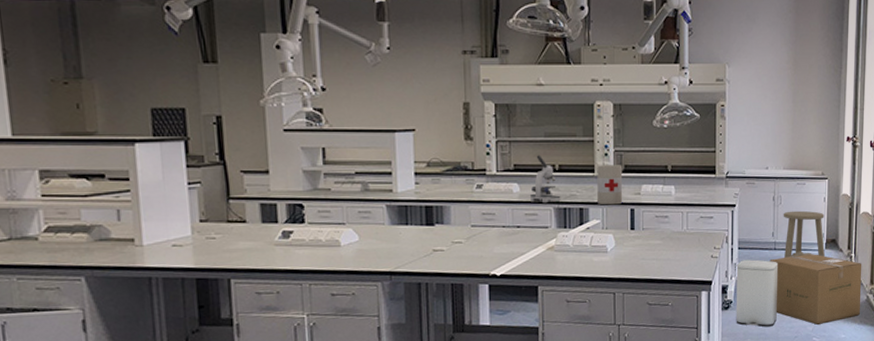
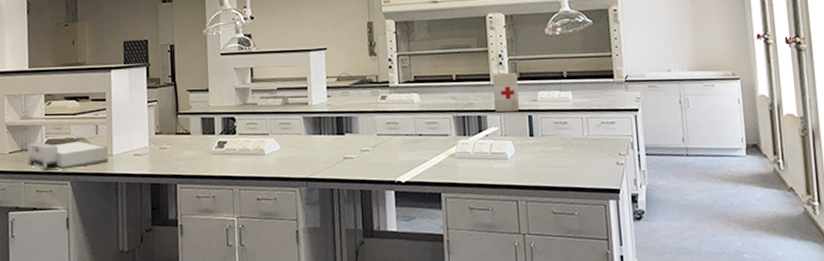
architectural model: none [17,228,137,264] -> present [27,140,108,171]
microscope: present [530,155,561,204] -> none [430,66,459,112]
pedal bin: present [736,259,779,327] -> none [645,166,698,241]
box: present [770,254,862,325] -> none [682,160,799,239]
stool: present [783,210,825,258] -> none [692,113,746,165]

